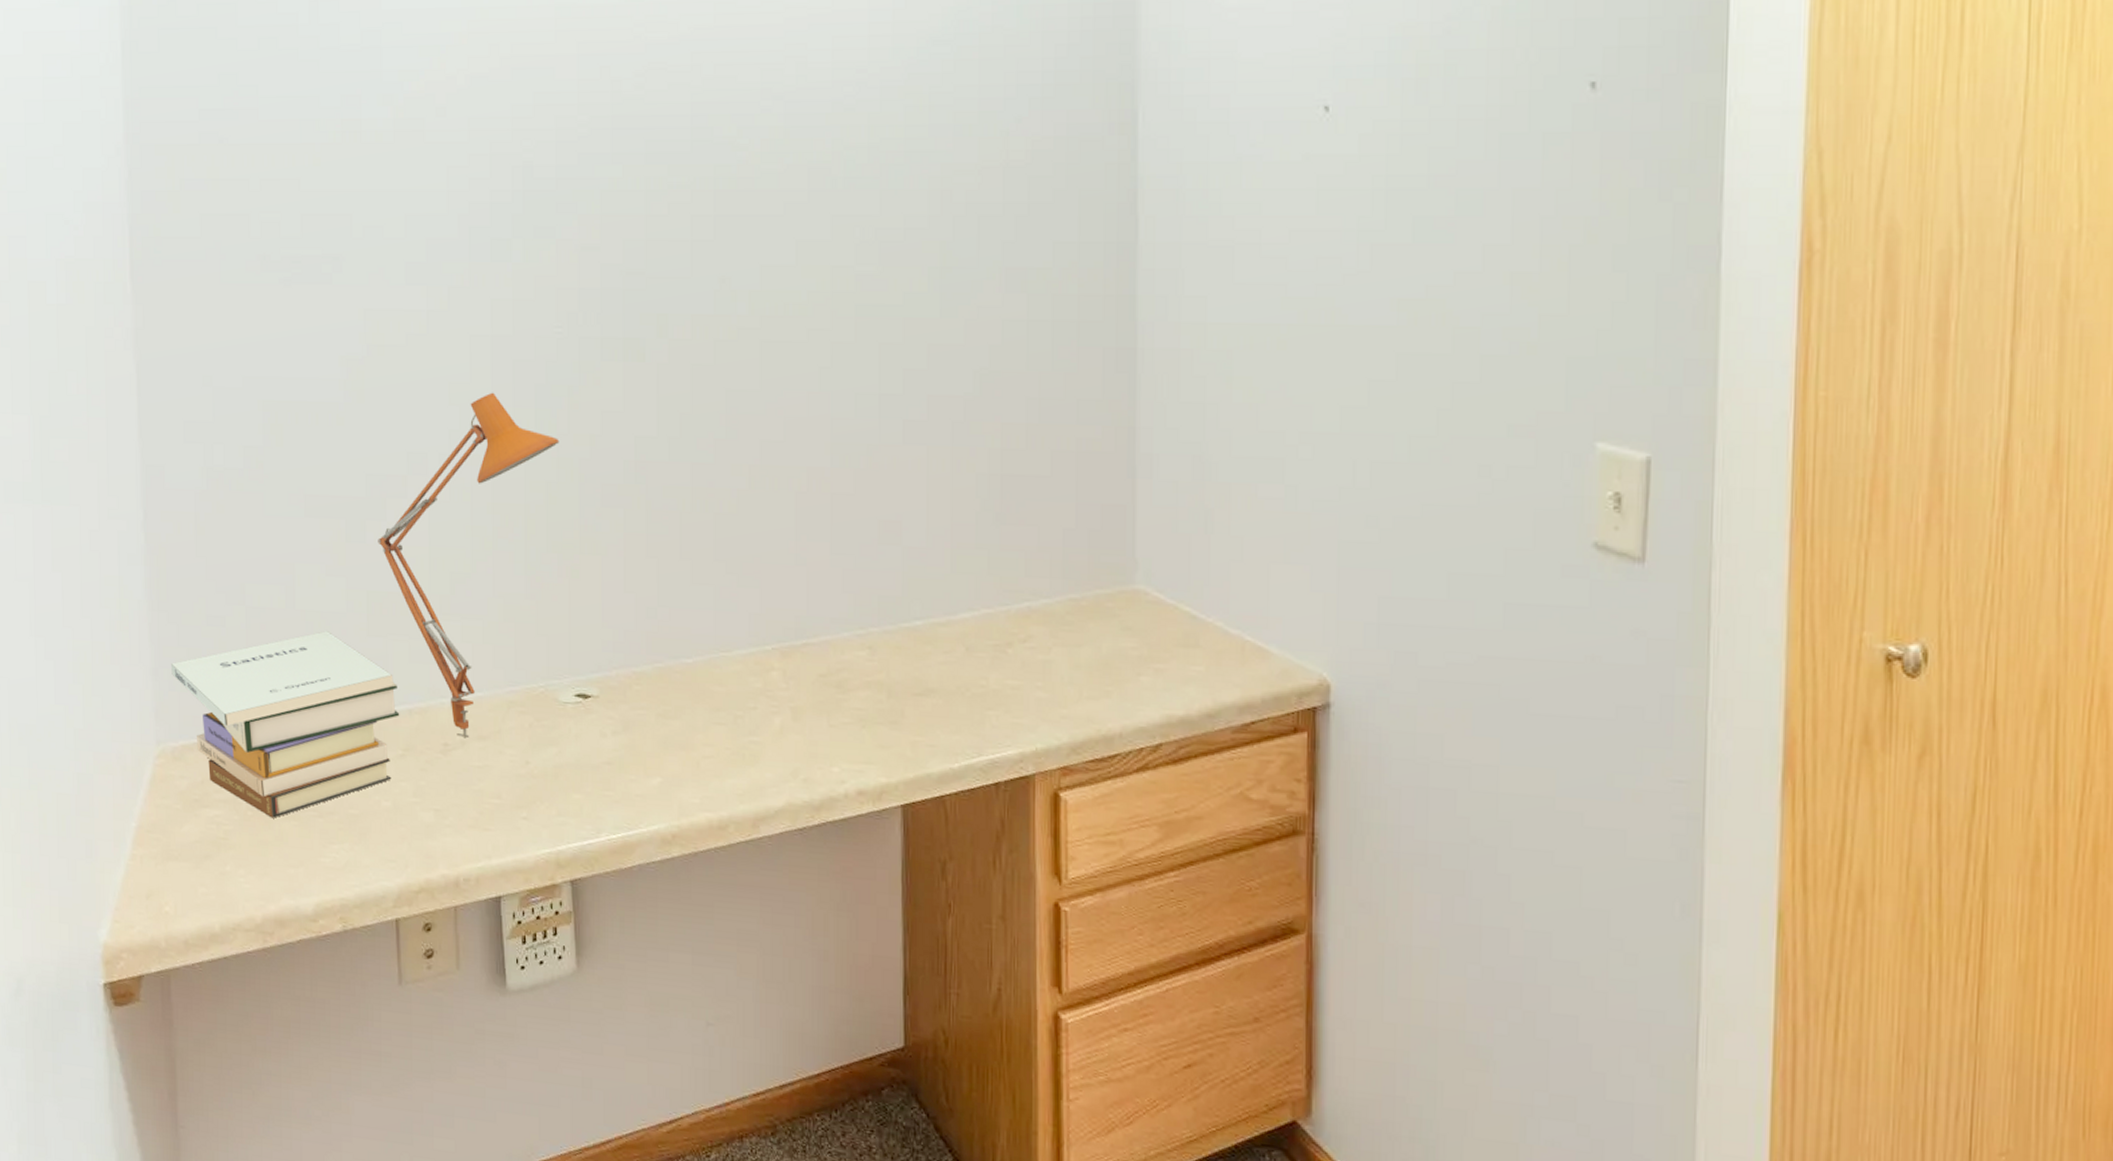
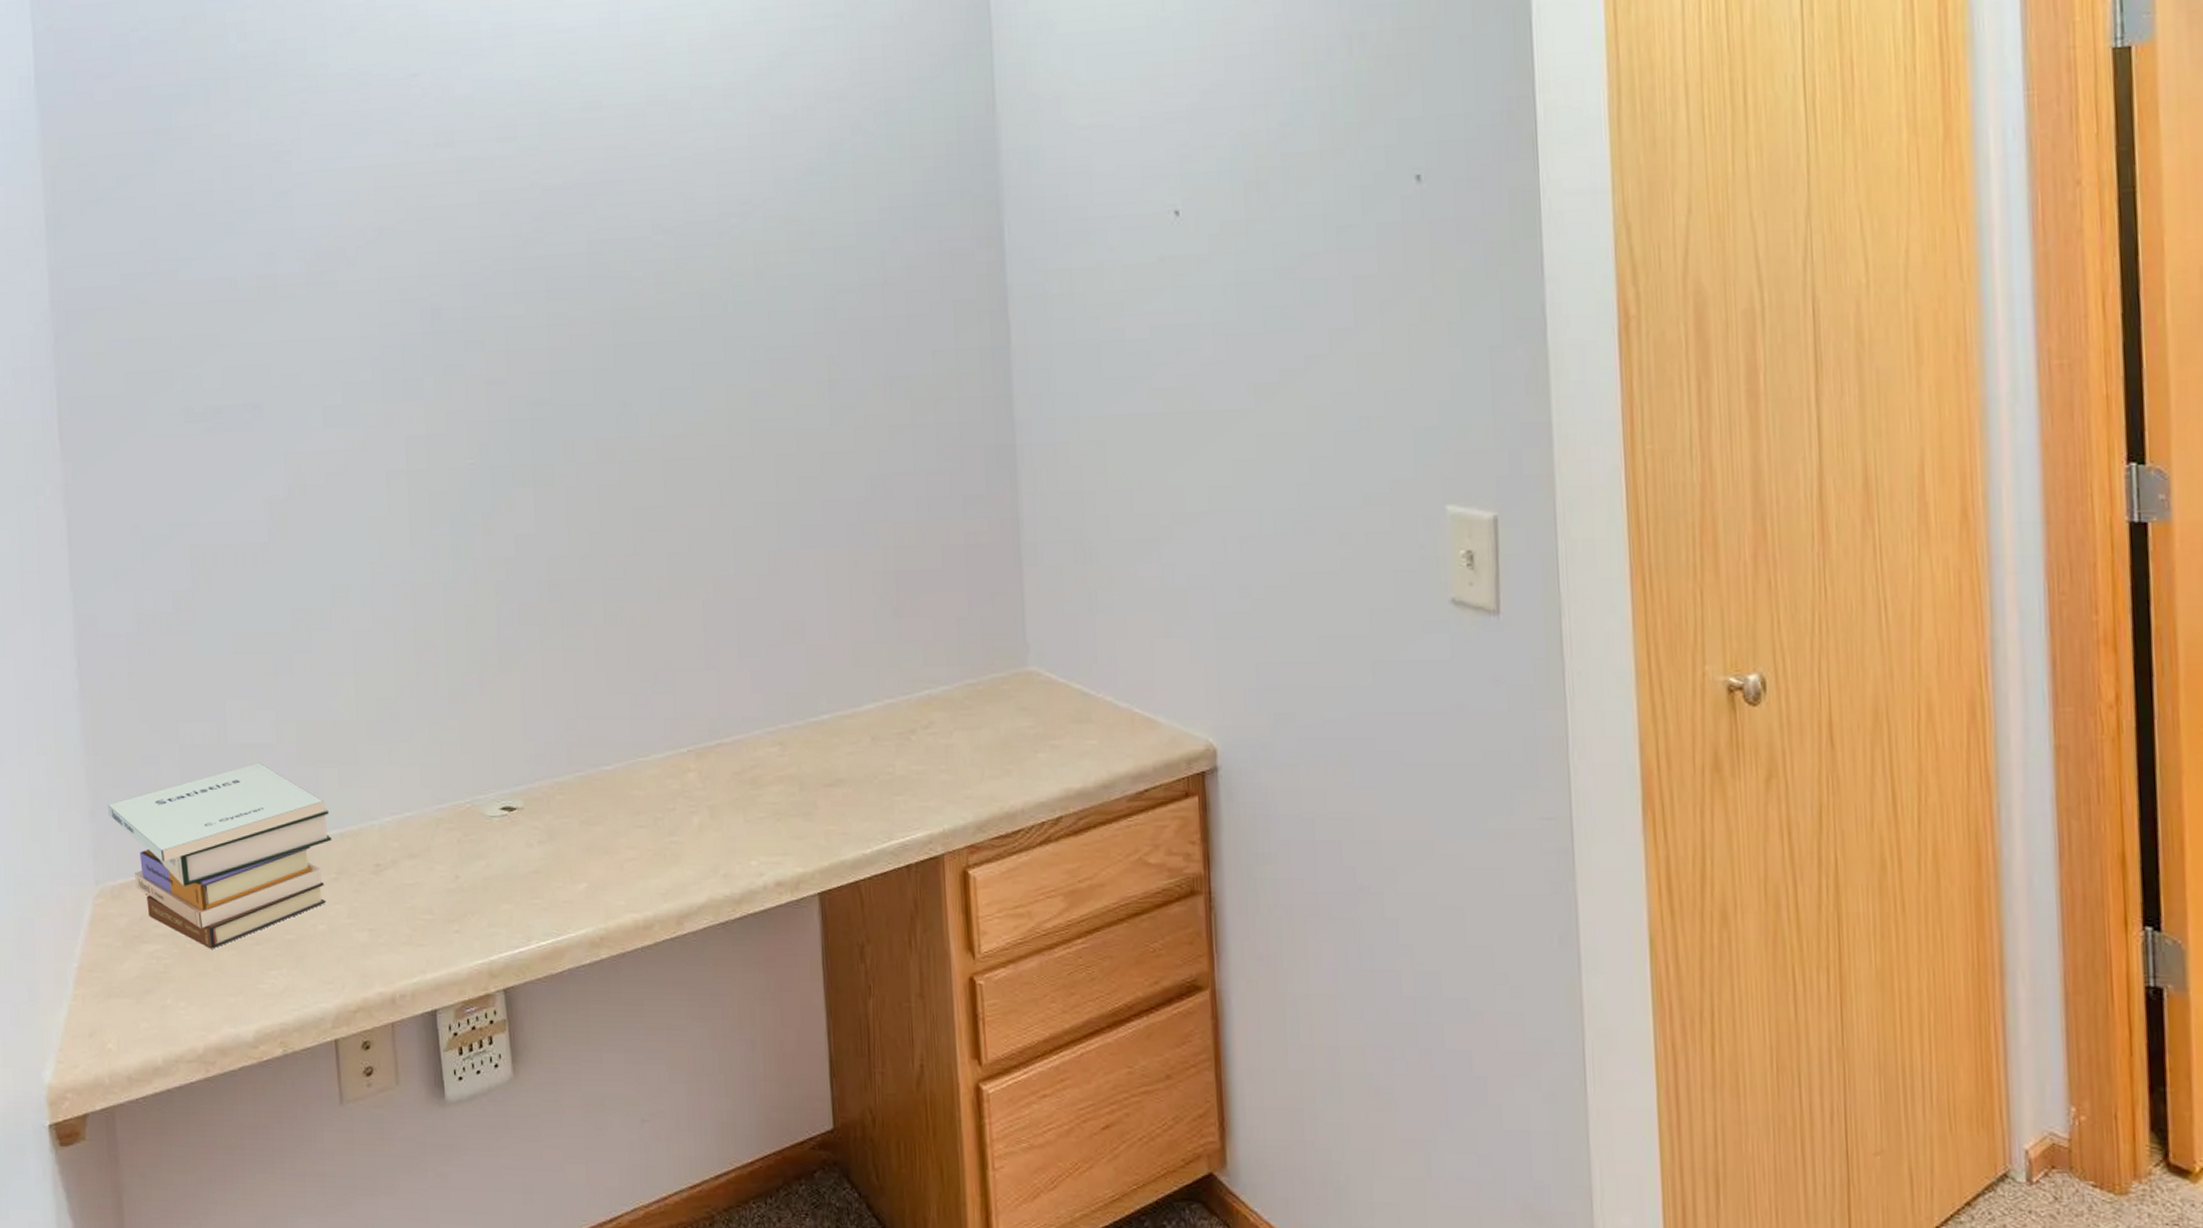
desk lamp: present [378,392,560,739] -> none [305,523,476,858]

